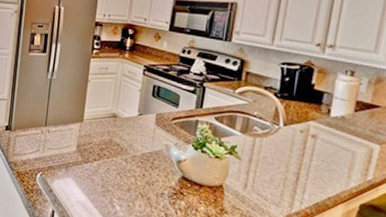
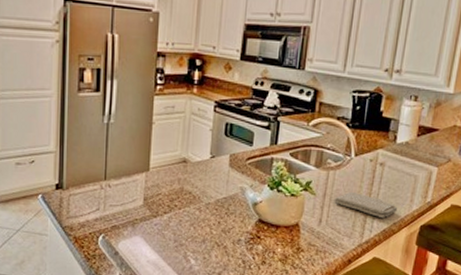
washcloth: none [261,160,333,192] -> present [334,192,398,219]

